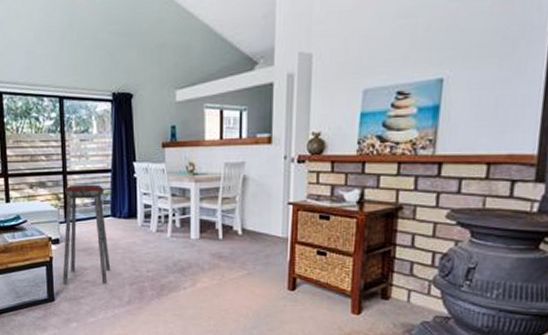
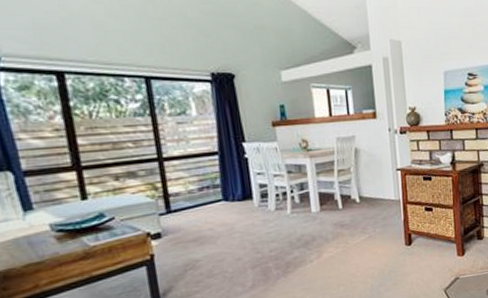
music stool: present [63,184,111,285] -> none [162,168,229,282]

